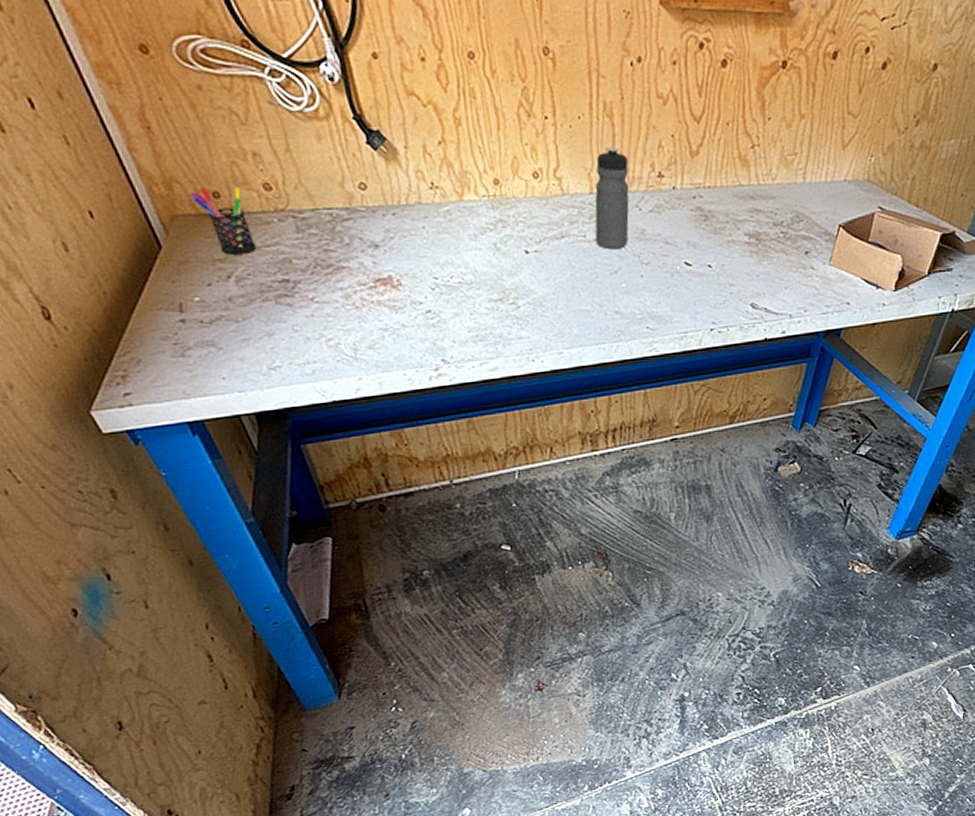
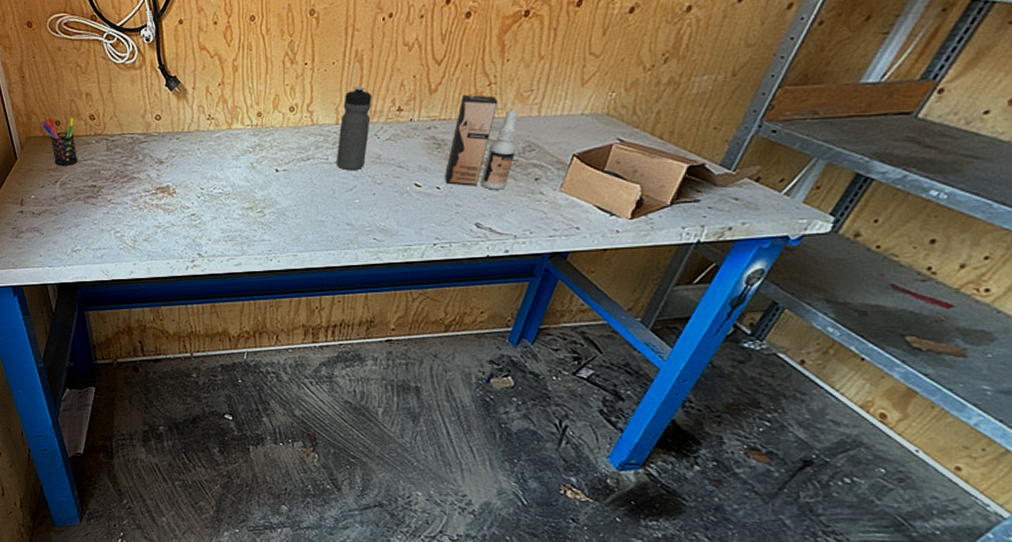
spray bottle: none [715,158,785,266] -> present [445,95,519,190]

